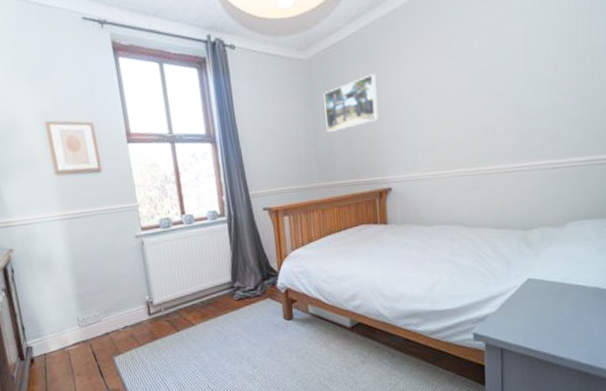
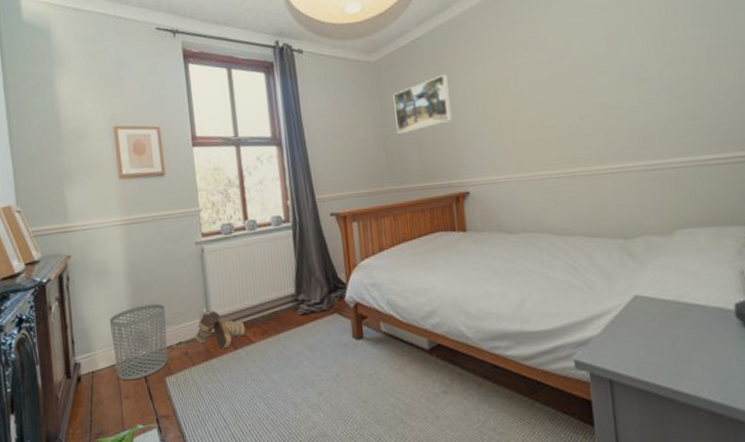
waste bin: none [56,292,115,361] -> present [109,303,168,381]
boots: none [139,298,186,332] -> present [195,311,245,349]

